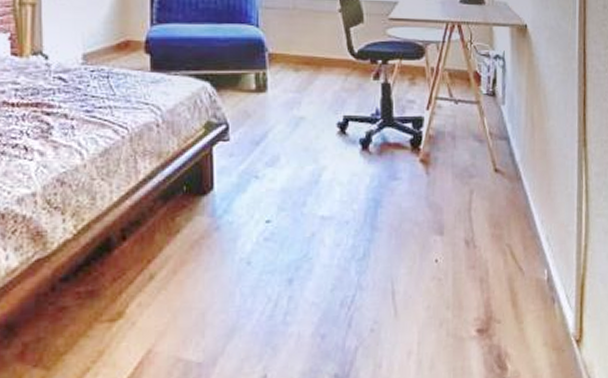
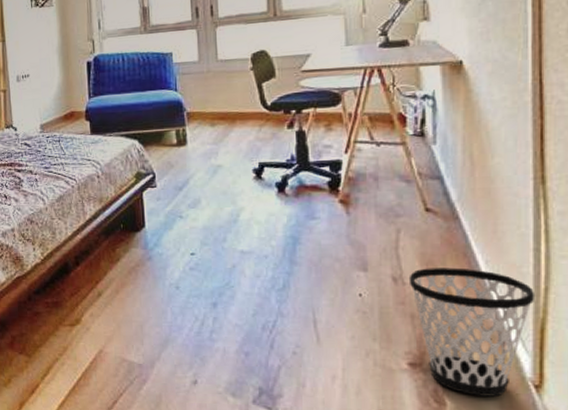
wastebasket: none [479,228,577,357] -> present [408,267,534,397]

